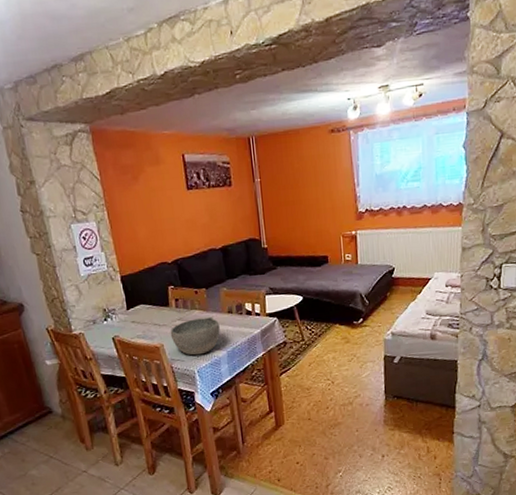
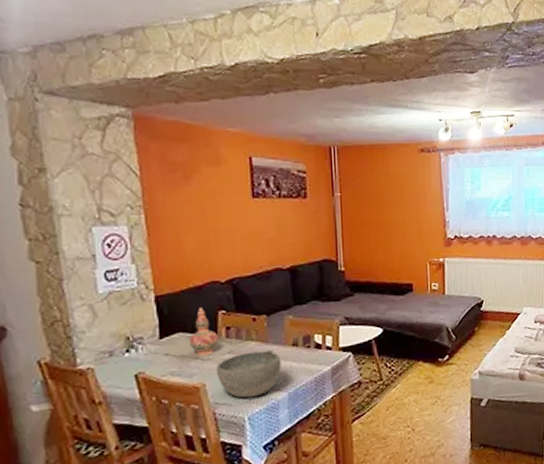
decorative vase: none [149,284,171,323] -> present [190,307,220,356]

